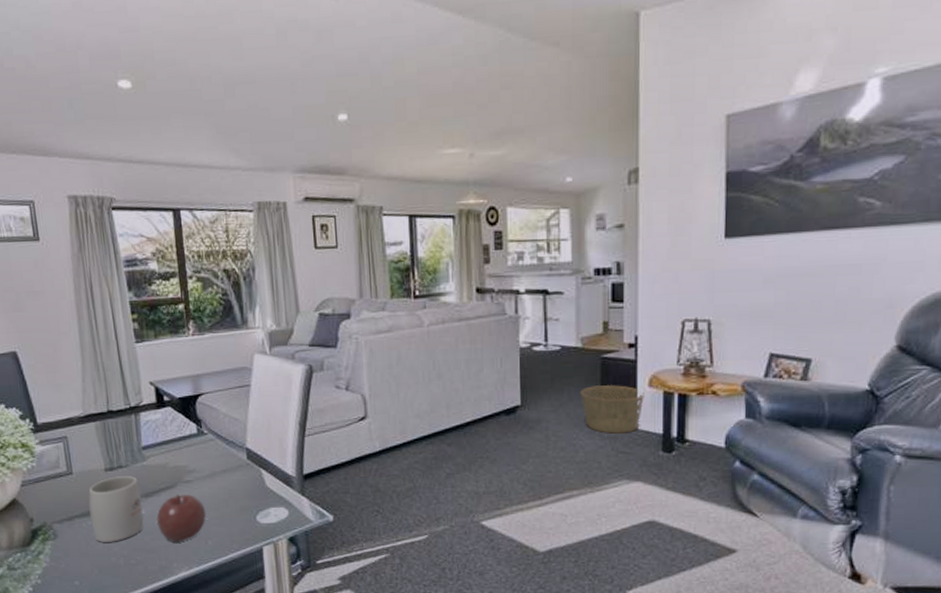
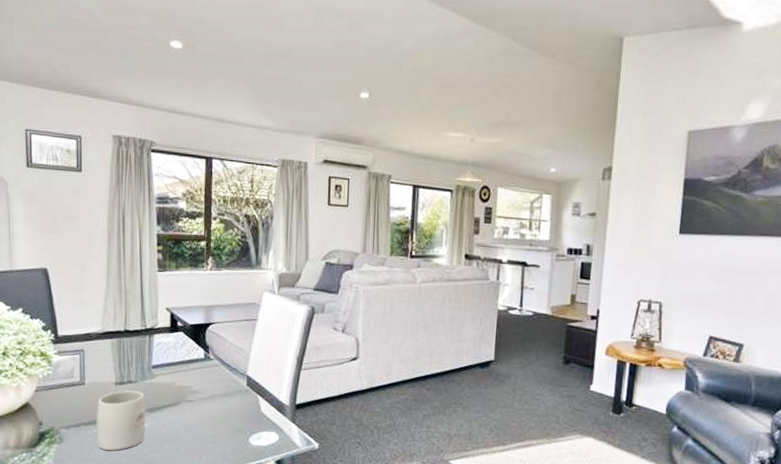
fruit: present [157,493,207,543] -> none [158,411,204,456]
basket: present [580,385,644,434] -> none [546,349,601,394]

